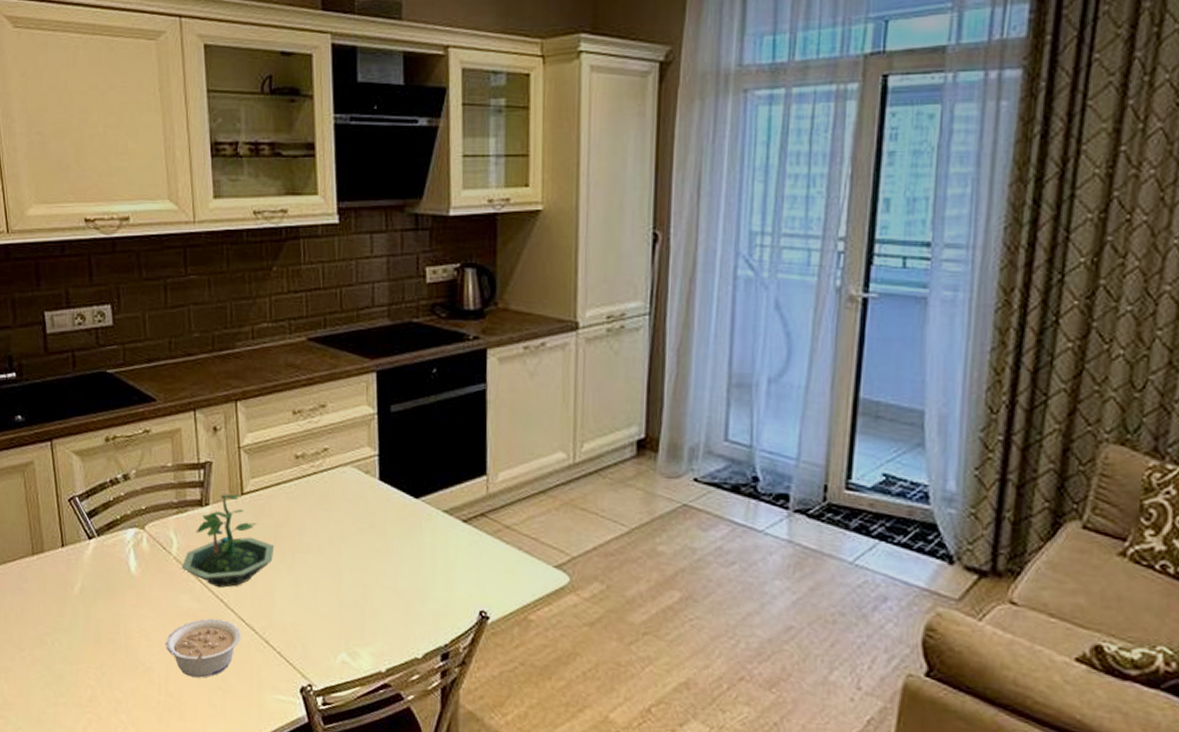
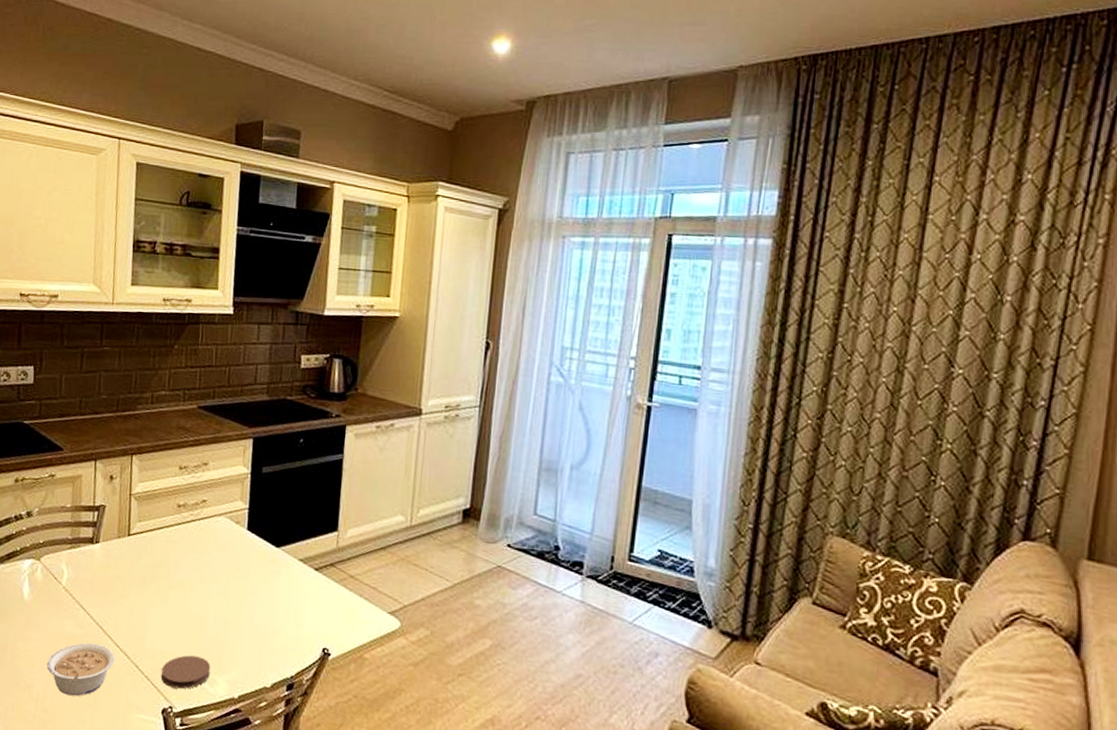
terrarium: present [181,493,275,588] -> none [68,534,152,617]
coaster: none [295,626,351,665] -> present [161,655,211,689]

